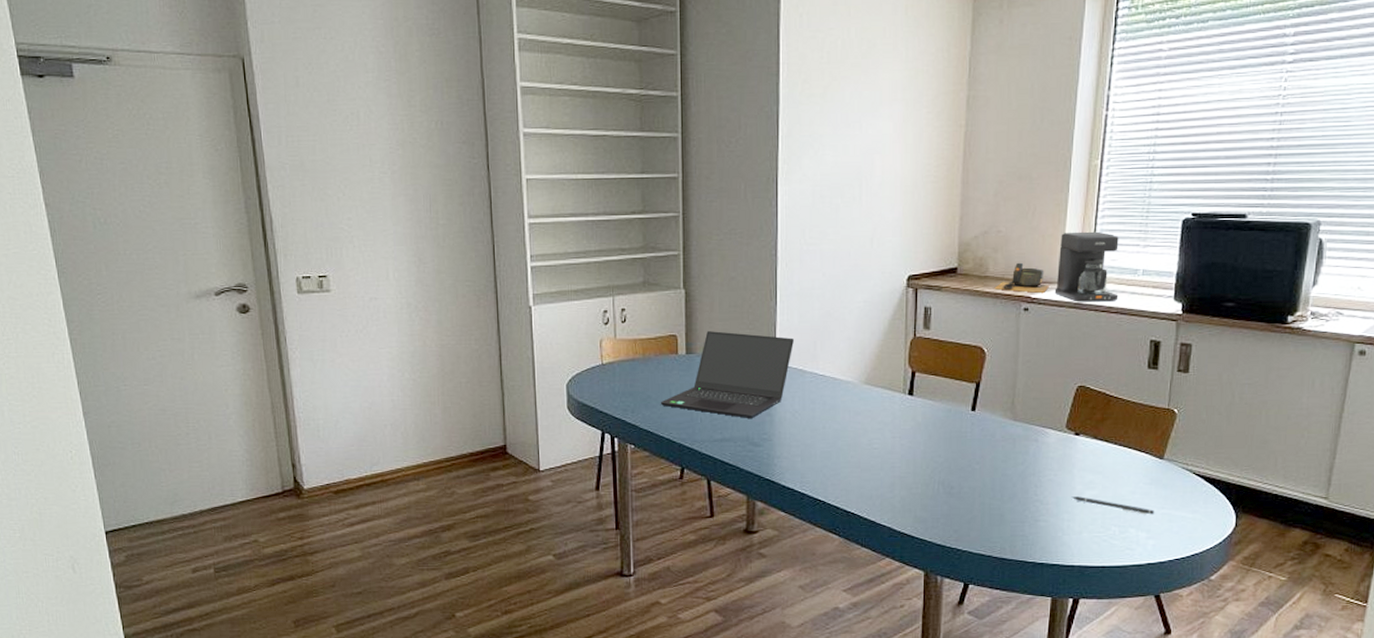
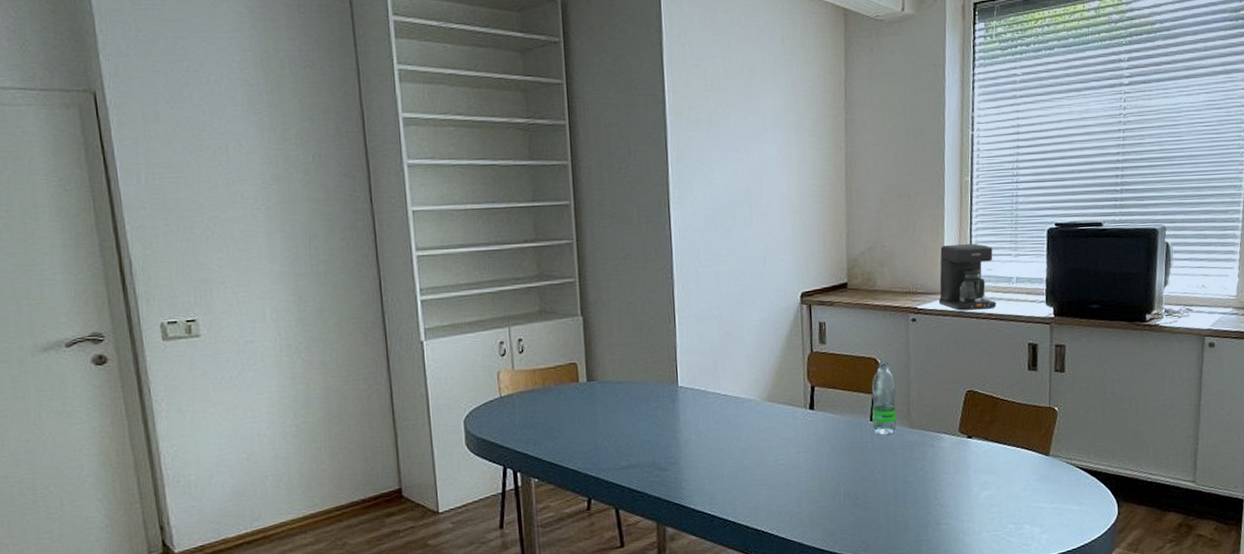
laptop: present [661,331,795,418] -> none [564,356,696,443]
bottle: none [973,351,1002,426] -> present [872,361,897,435]
telephone: present [994,262,1051,293] -> none [883,275,935,304]
pen: present [1071,496,1154,515] -> none [969,497,1045,511]

